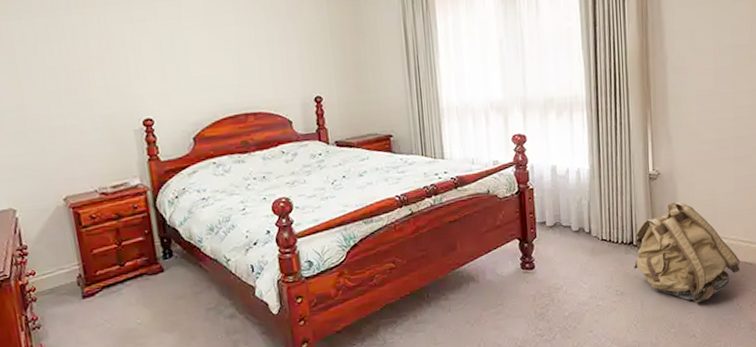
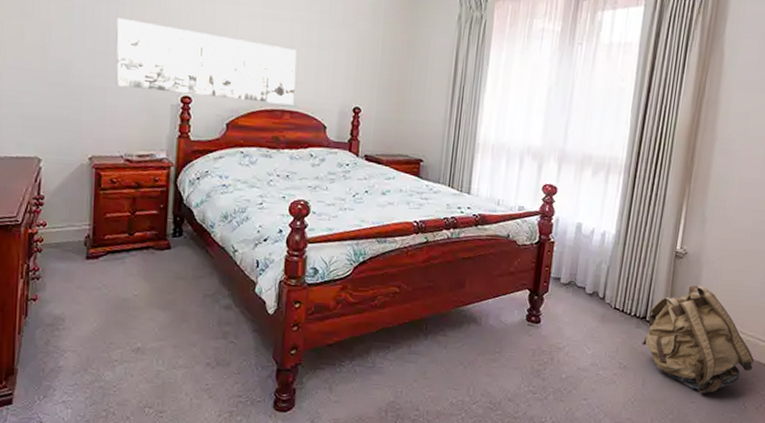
wall art: none [61,51,255,122] -> present [116,17,297,105]

